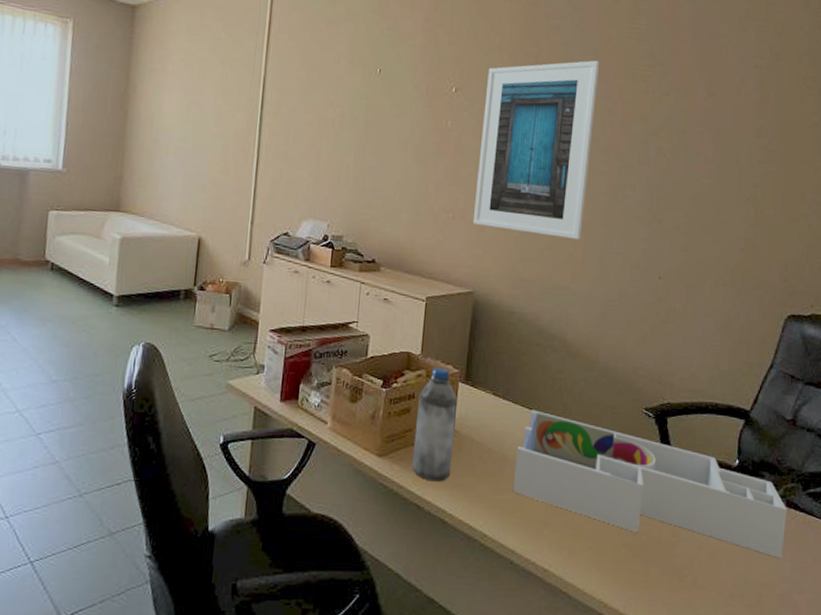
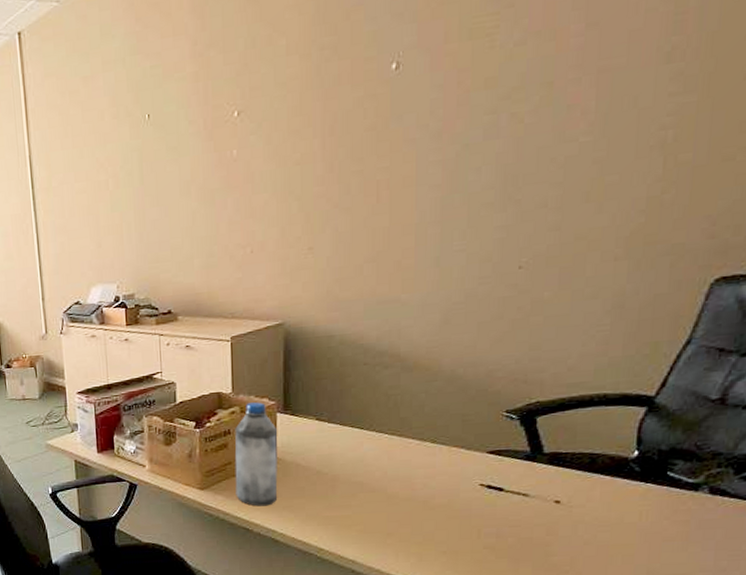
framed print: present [472,60,600,240] -> none [274,27,422,254]
desk organizer: present [512,410,788,559] -> none [347,429,711,549]

